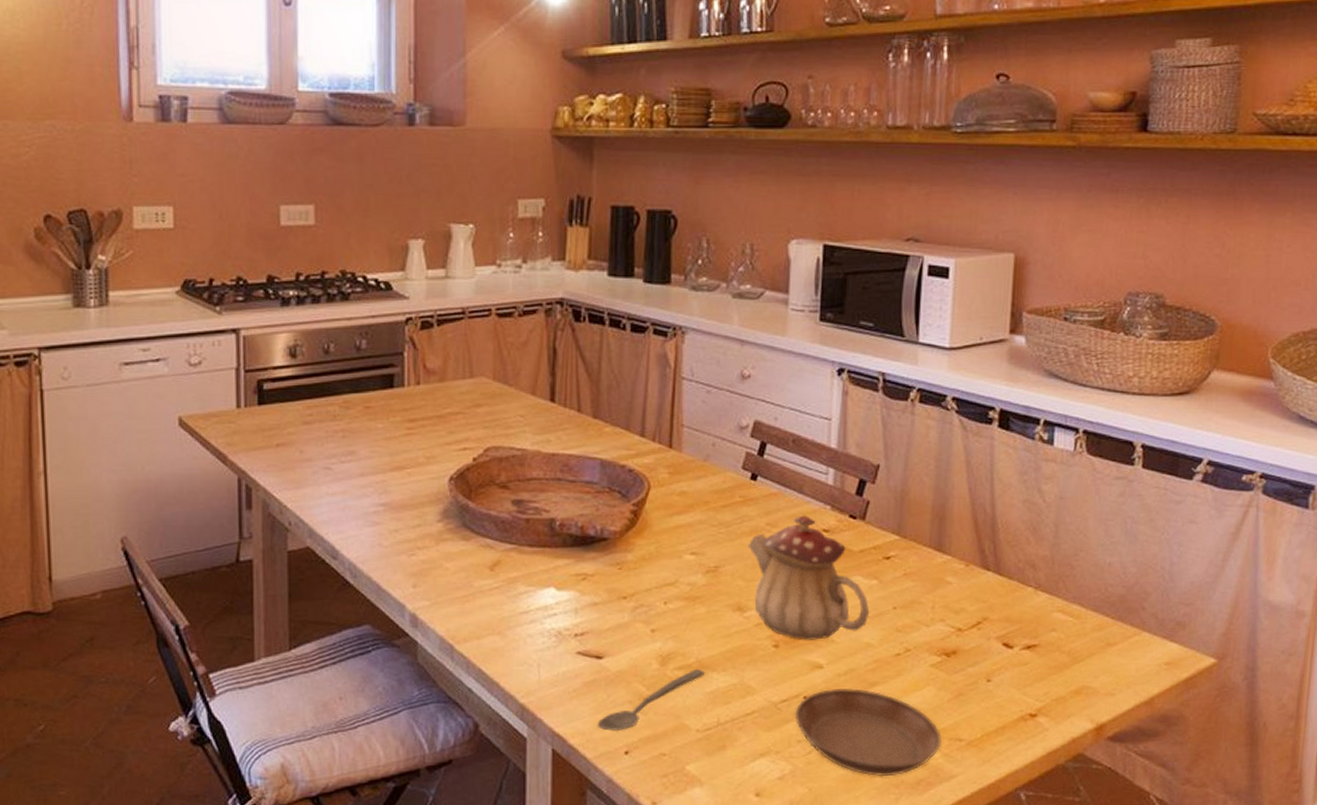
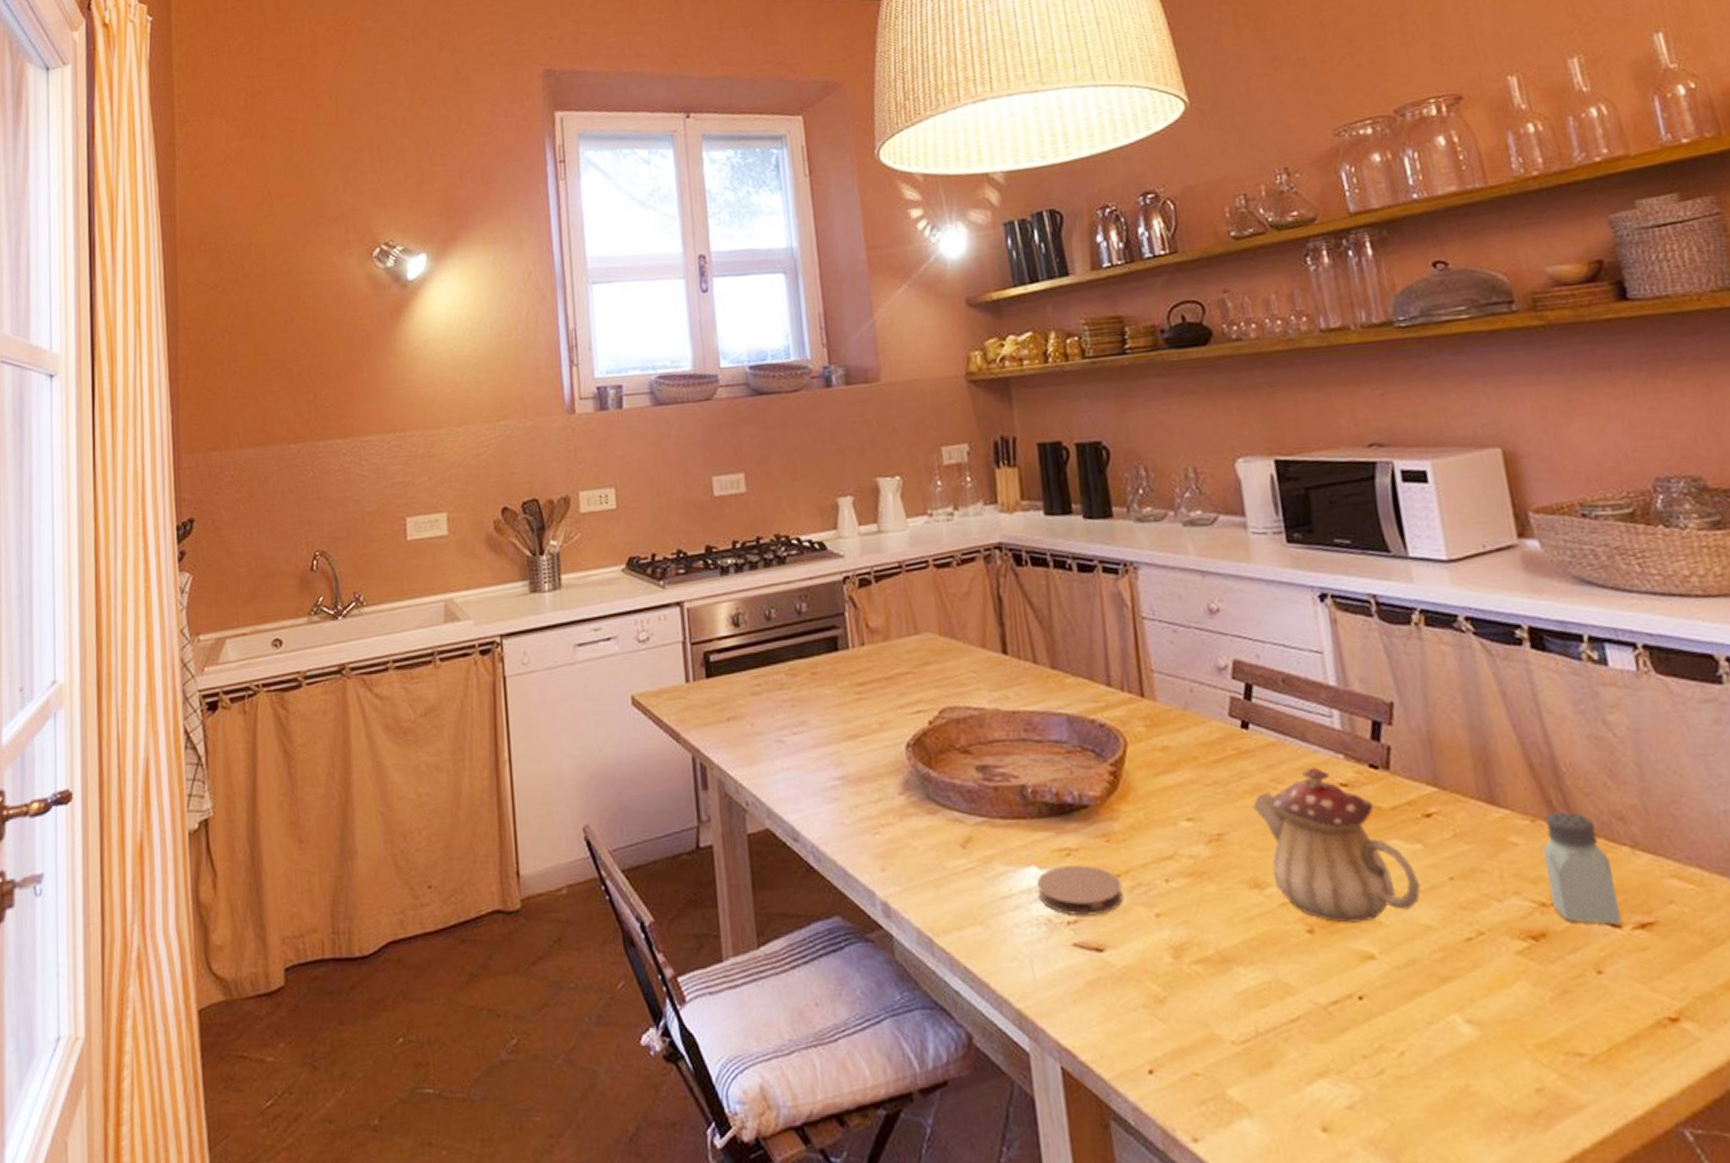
coaster: none [552,588,626,630] -> present [1036,865,1124,916]
spoon: present [597,668,704,731] -> none [1109,961,1229,1044]
saucer: present [794,687,943,777] -> none [1351,984,1557,1107]
saltshaker: none [966,559,1017,647] -> present [1543,812,1621,926]

